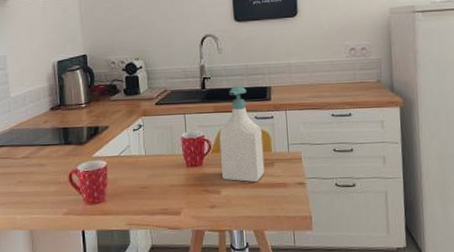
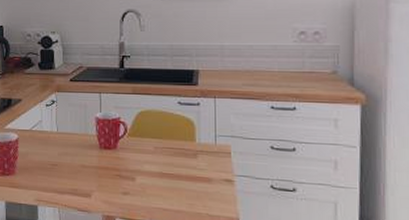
soap bottle: present [219,85,265,182] -> none [137,66,186,172]

